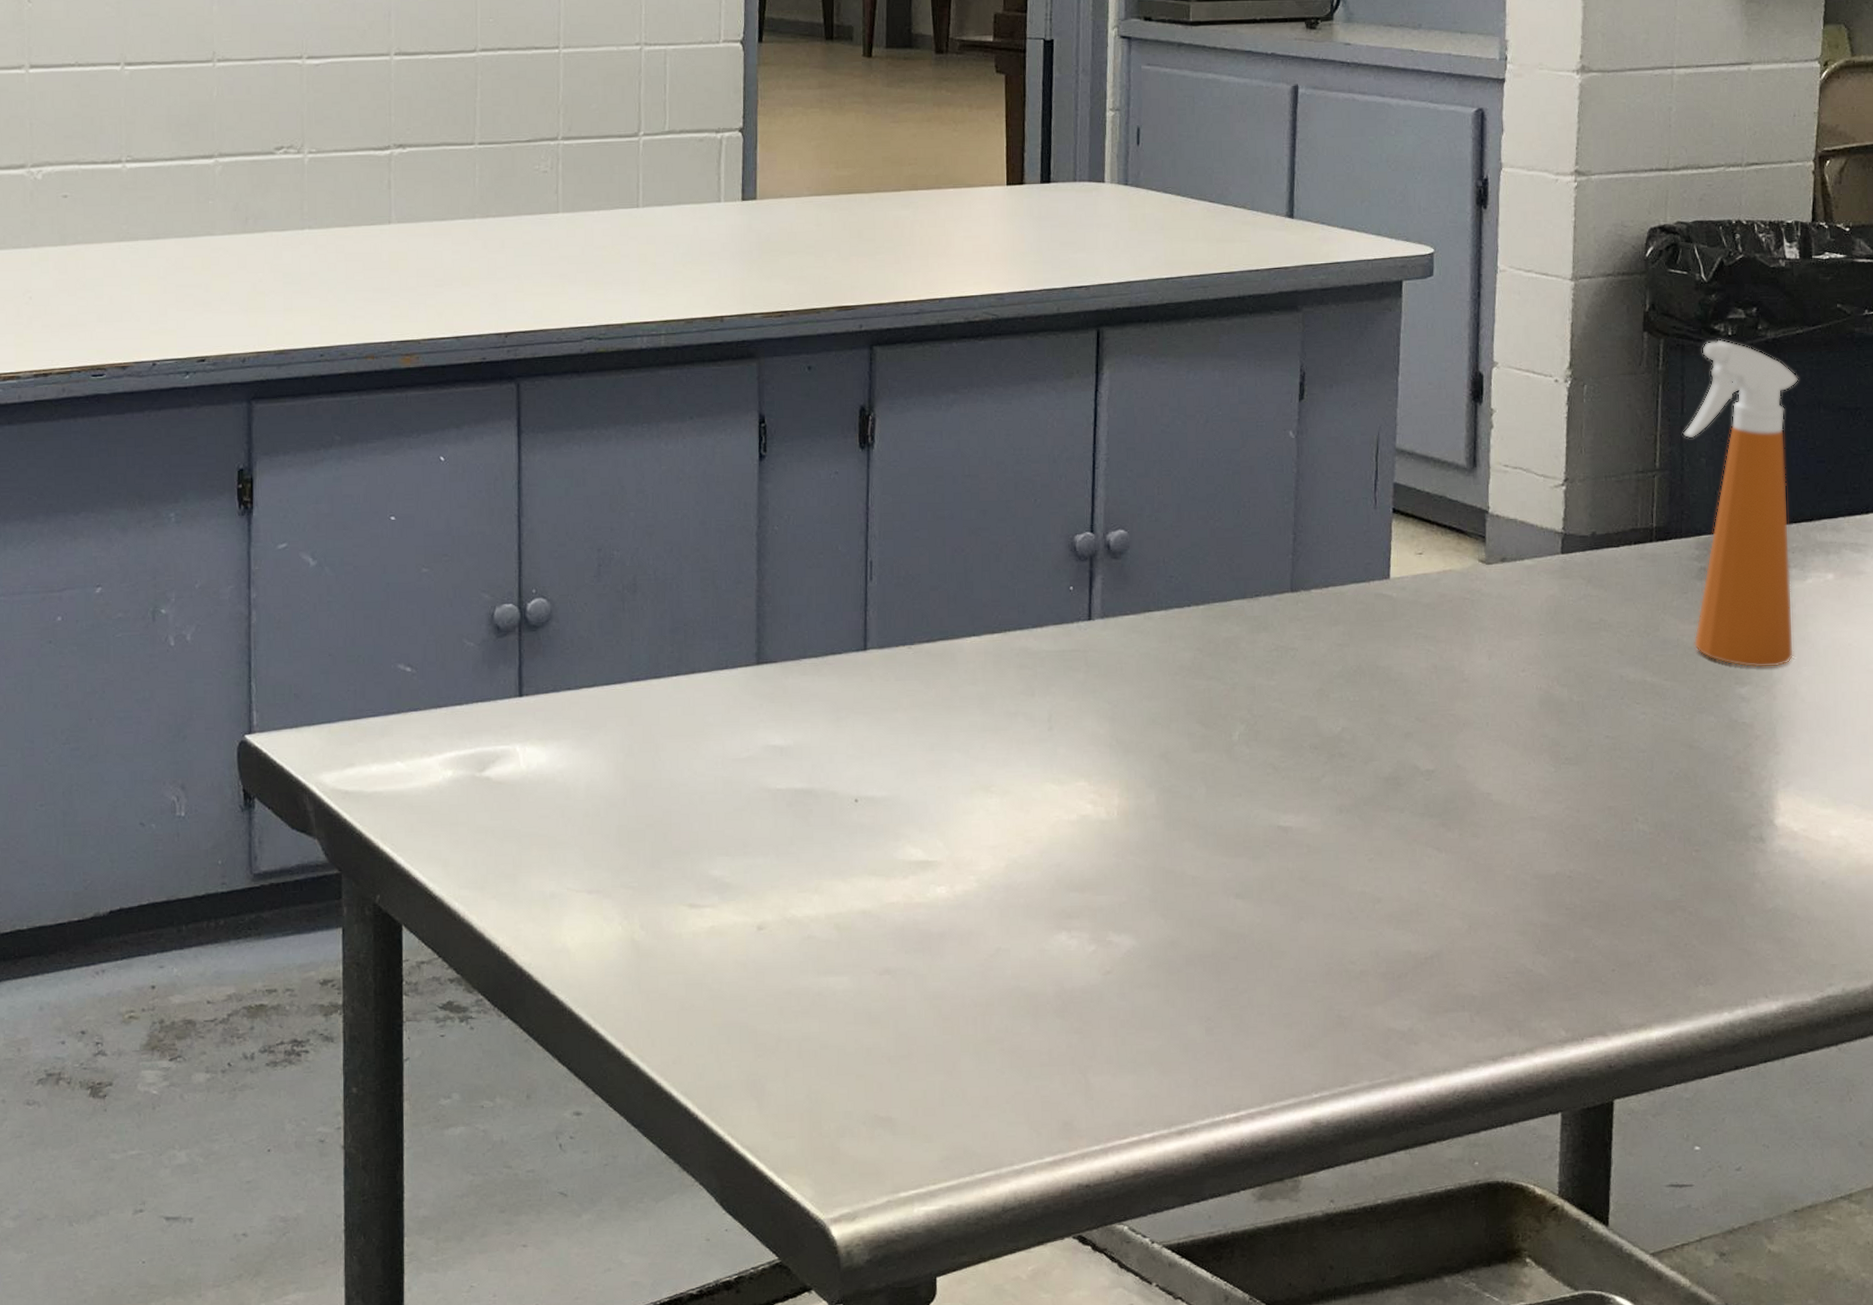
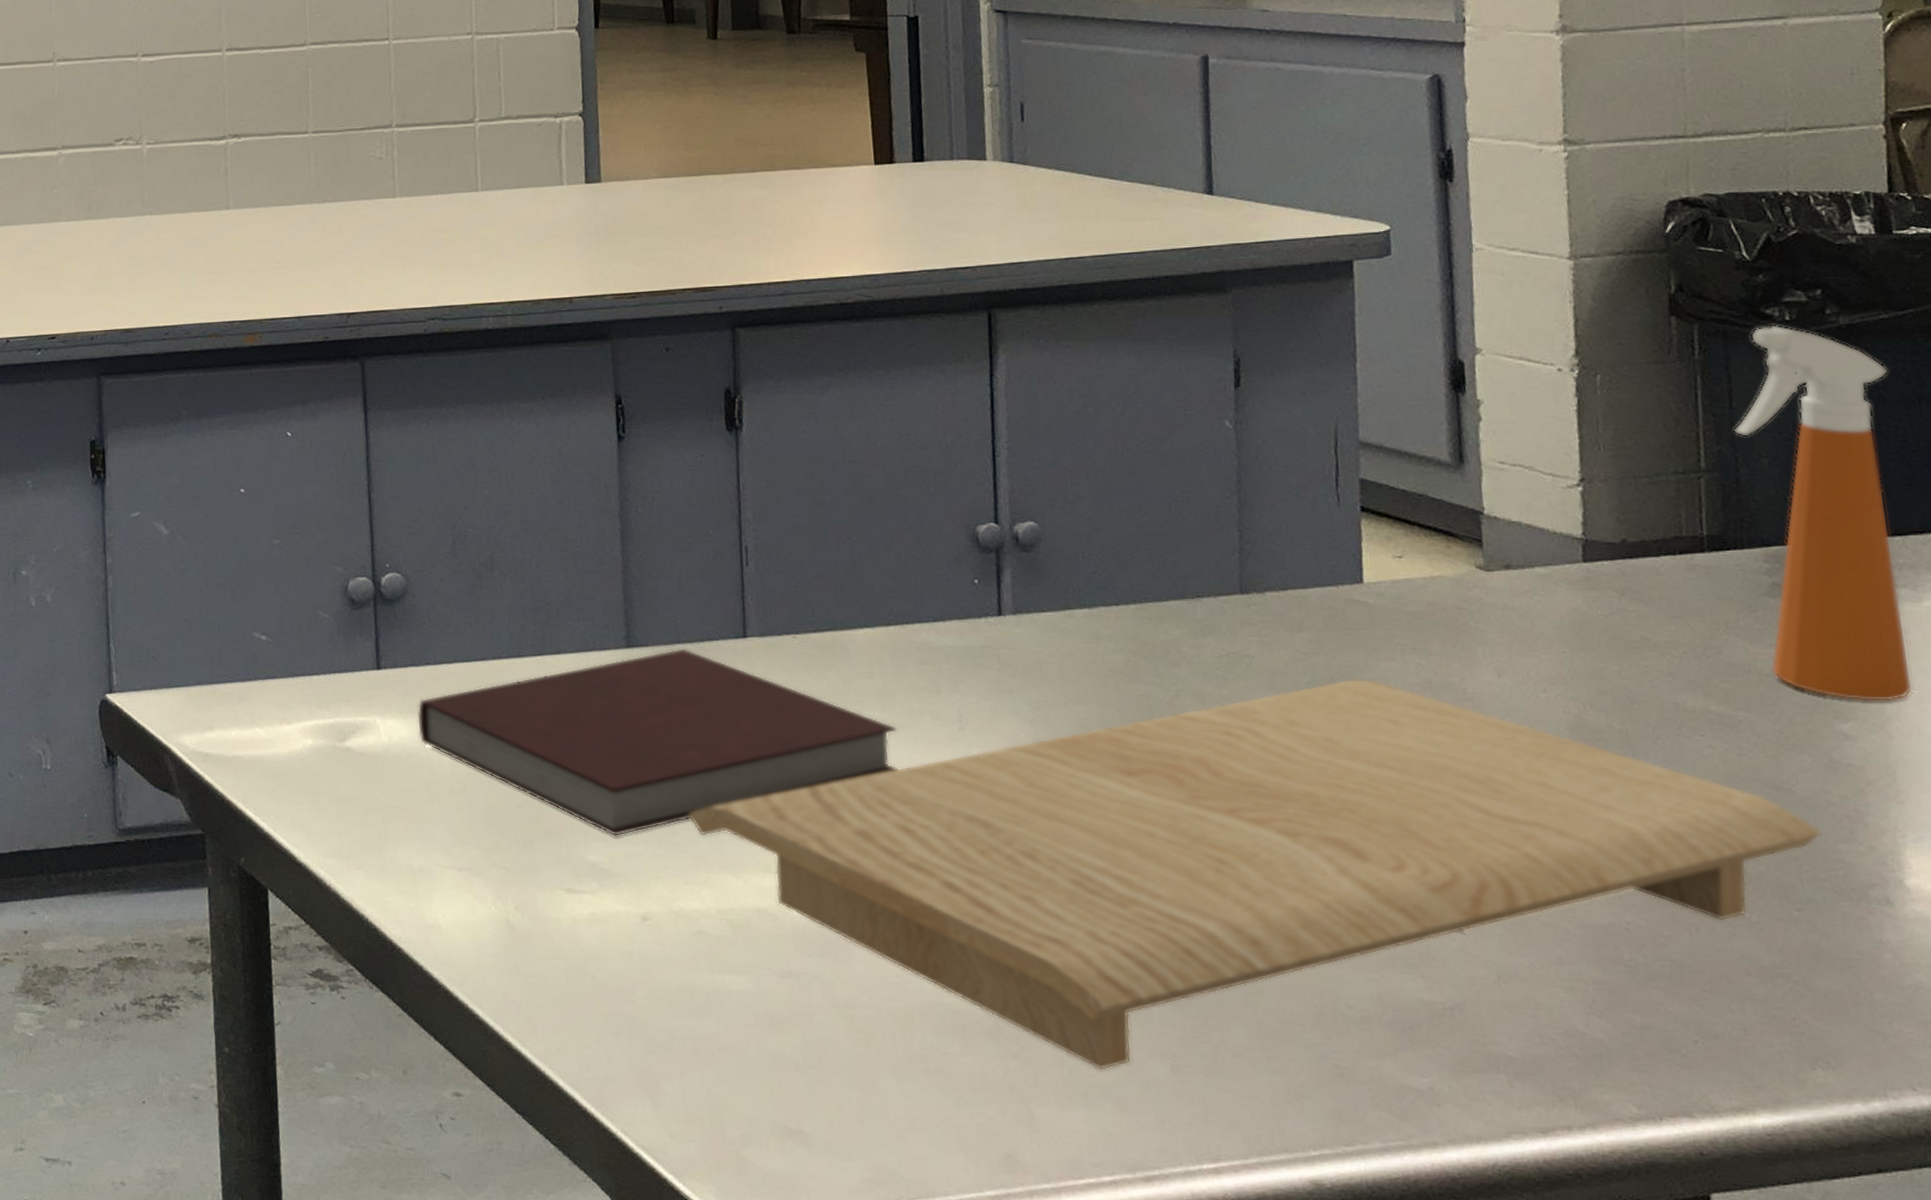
notebook: none [555,662,995,850] -> present [417,647,900,836]
cutting board: none [805,665,1719,1037] -> present [689,678,1823,1070]

